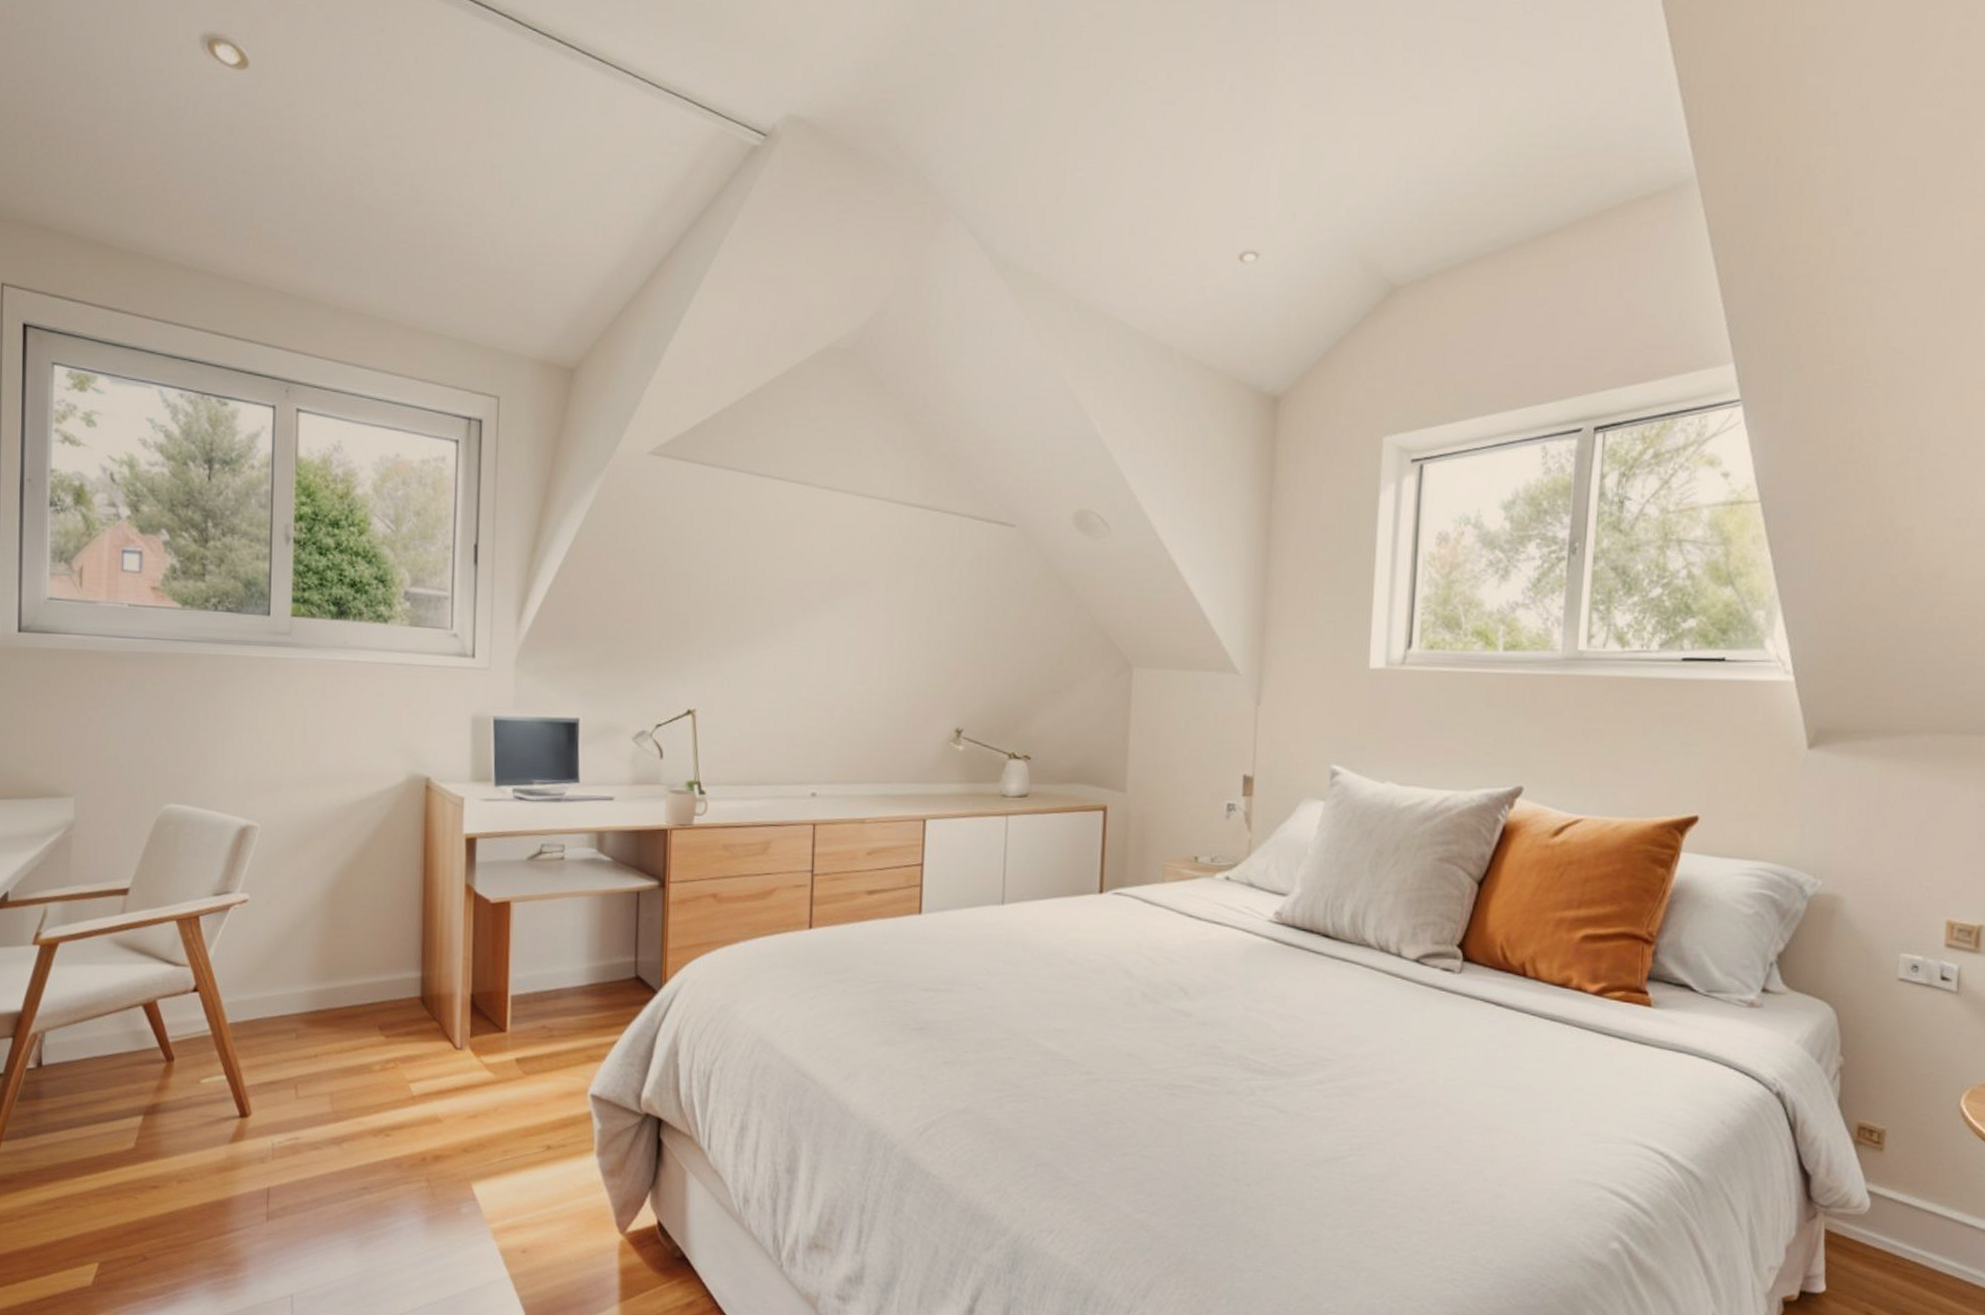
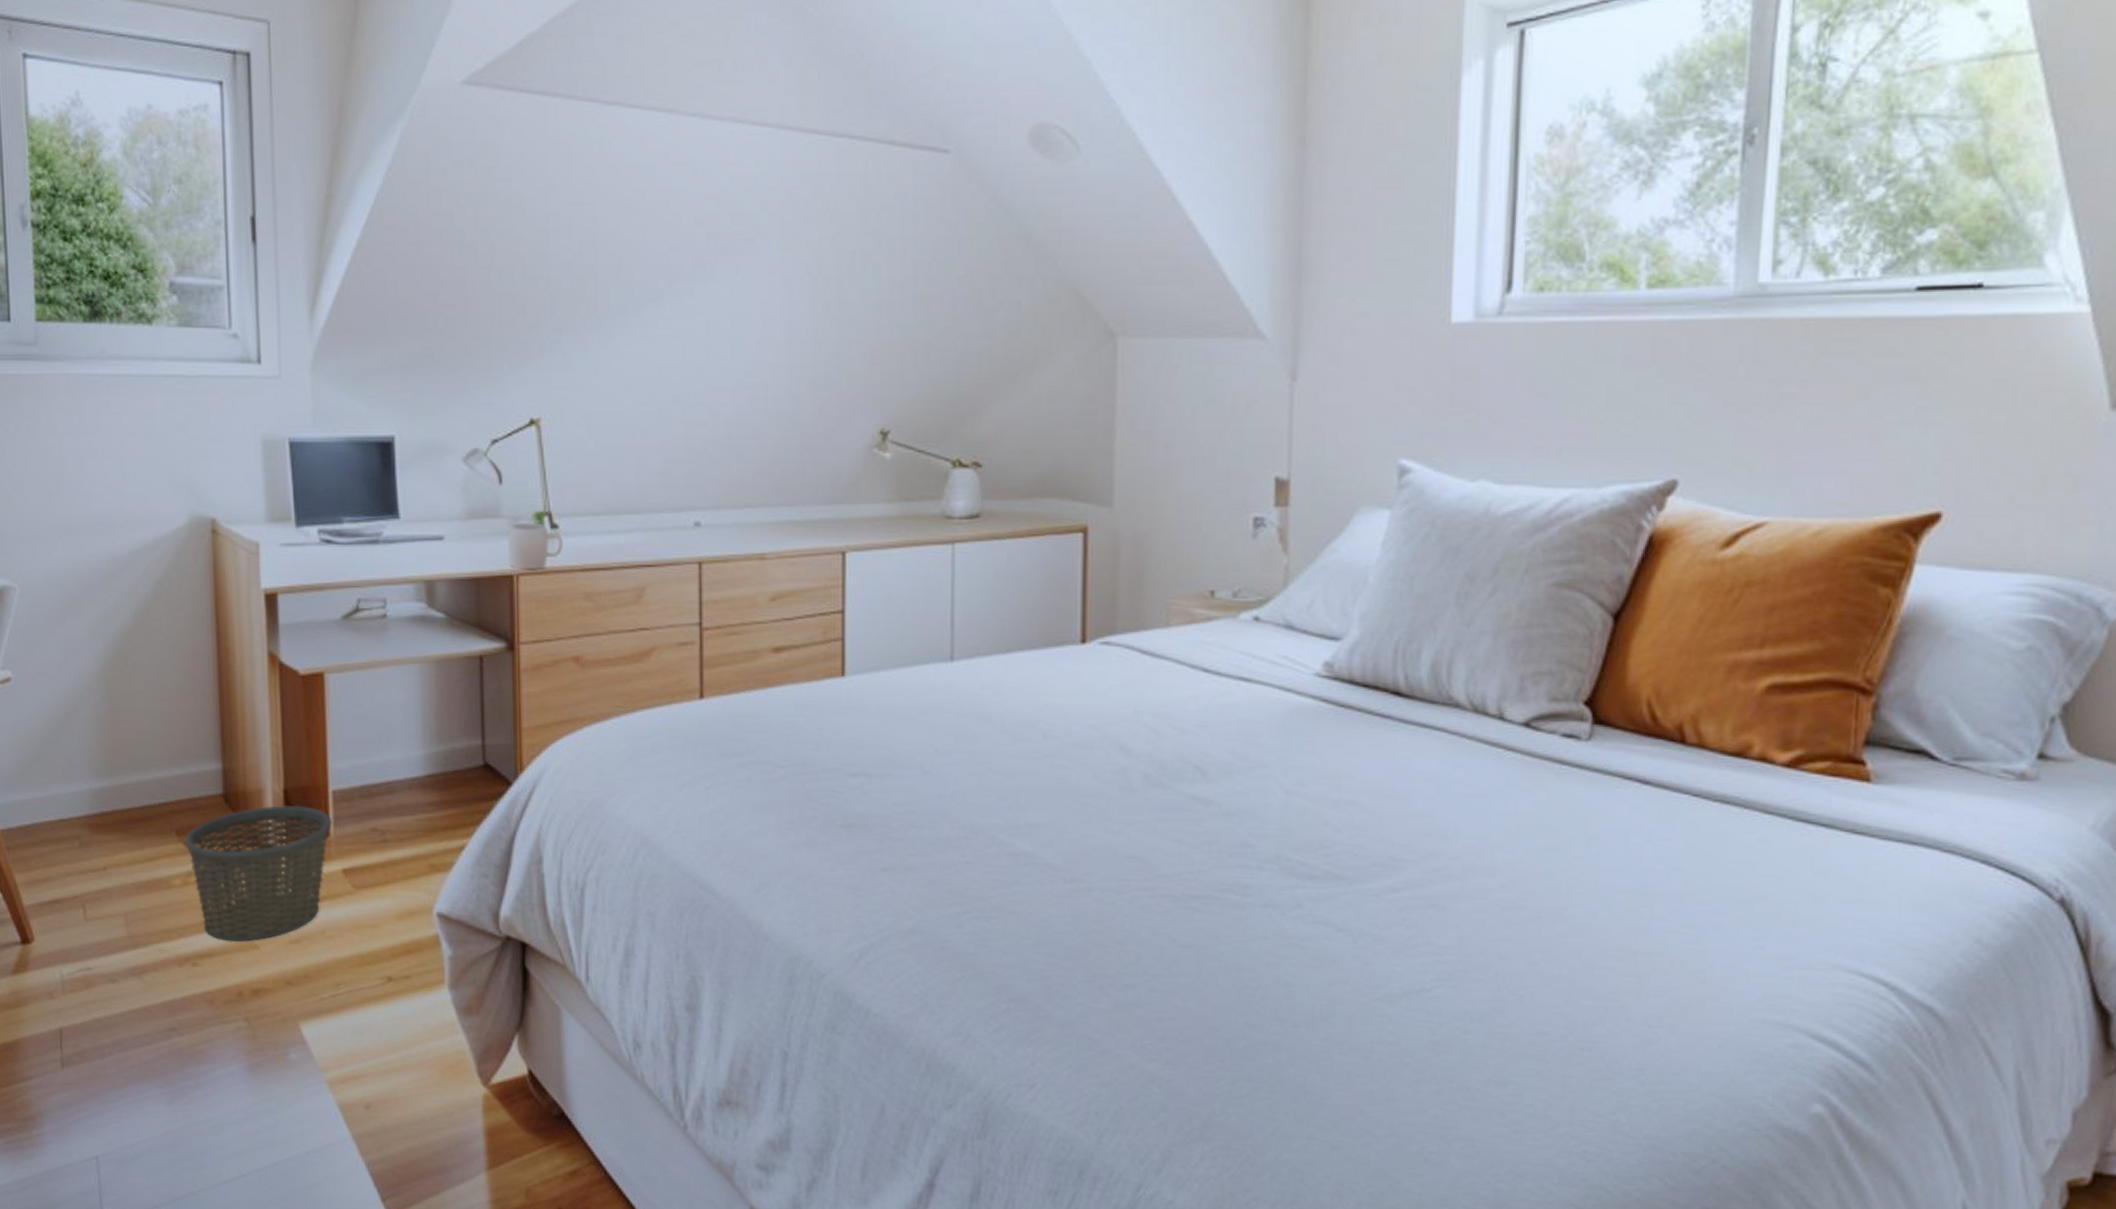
basket: none [385,1006,510,1117] -> present [184,804,333,942]

